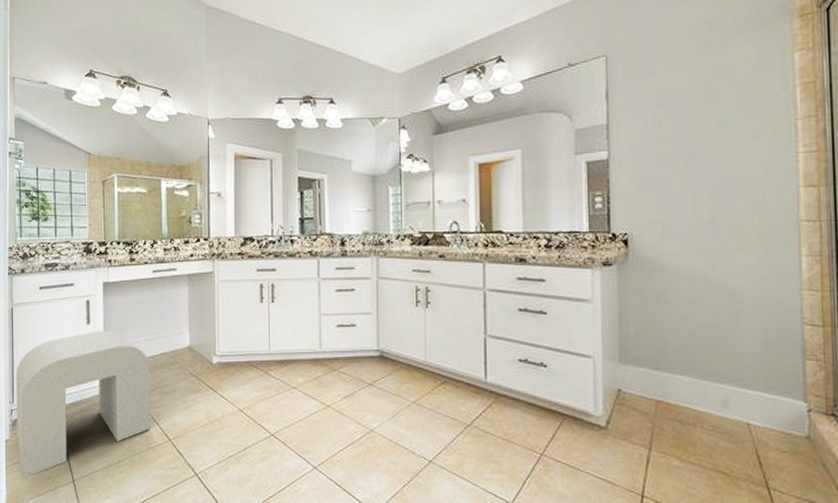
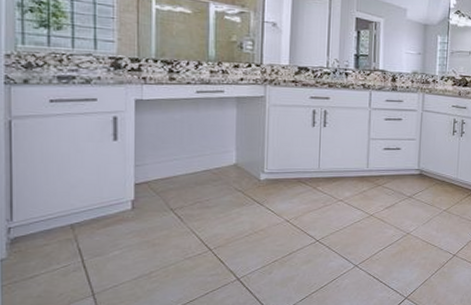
stool: present [16,331,151,479] -> none [16,147,190,298]

